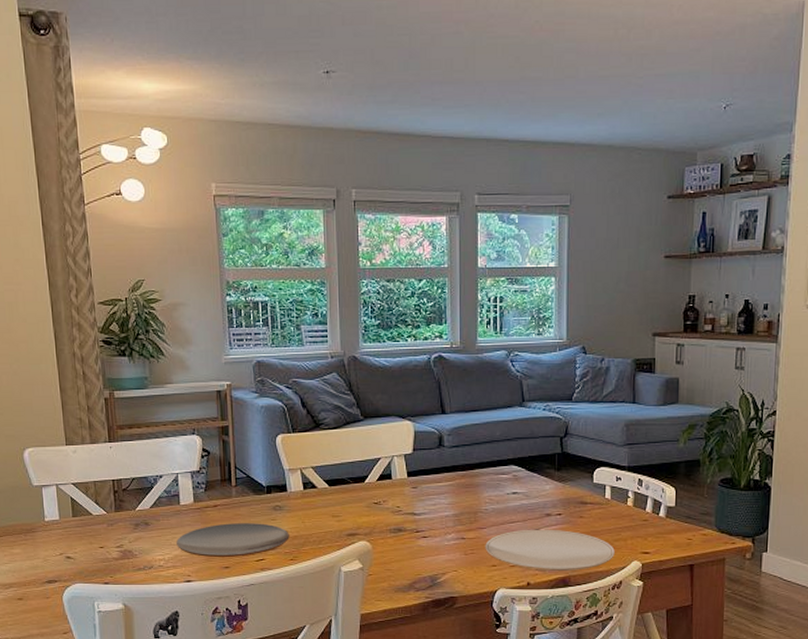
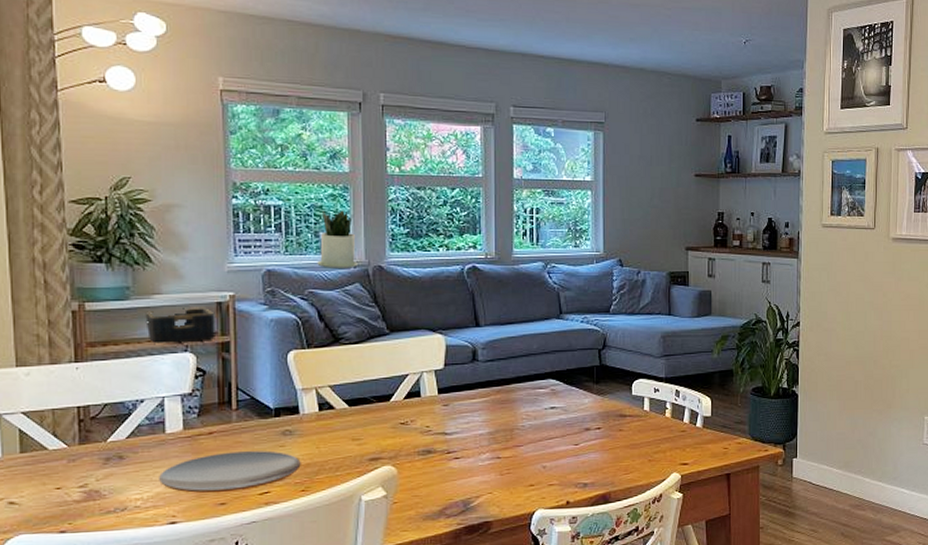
basket: none [162,396,216,427] -> present [147,308,215,344]
planter: none [299,304,335,360] -> present [317,210,358,270]
plate: present [485,529,615,570] -> none [522,444,654,488]

